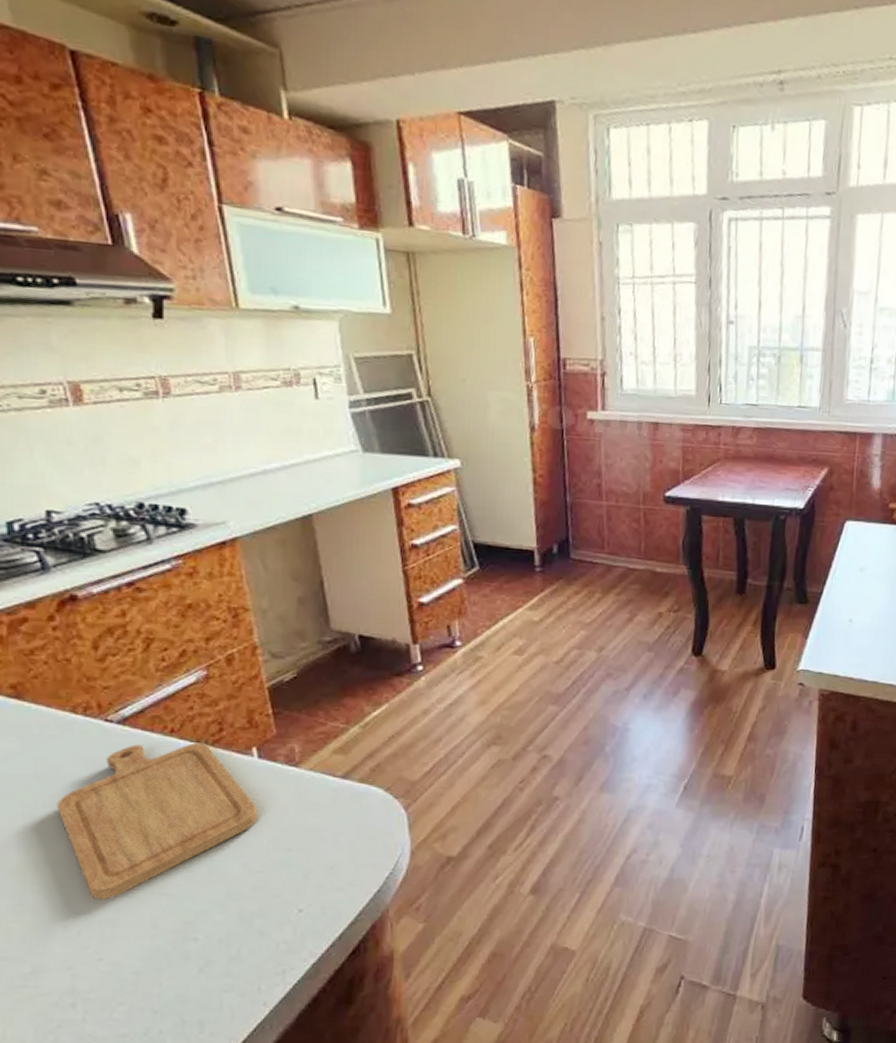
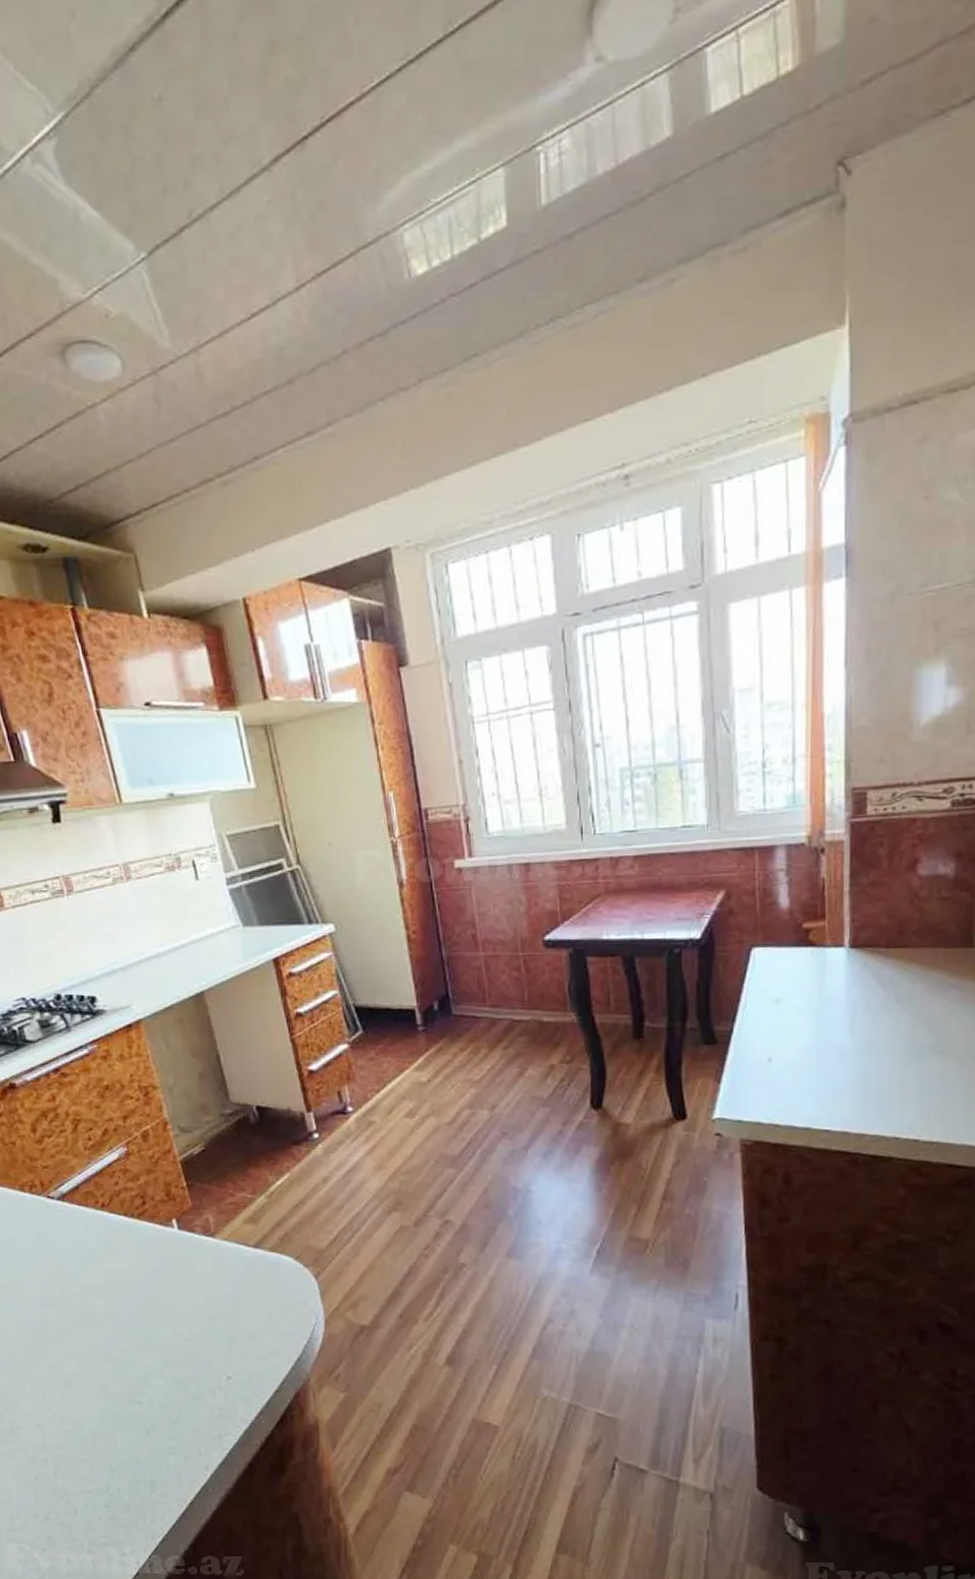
chopping board: present [57,742,257,900] -> none [16,1216,183,1364]

